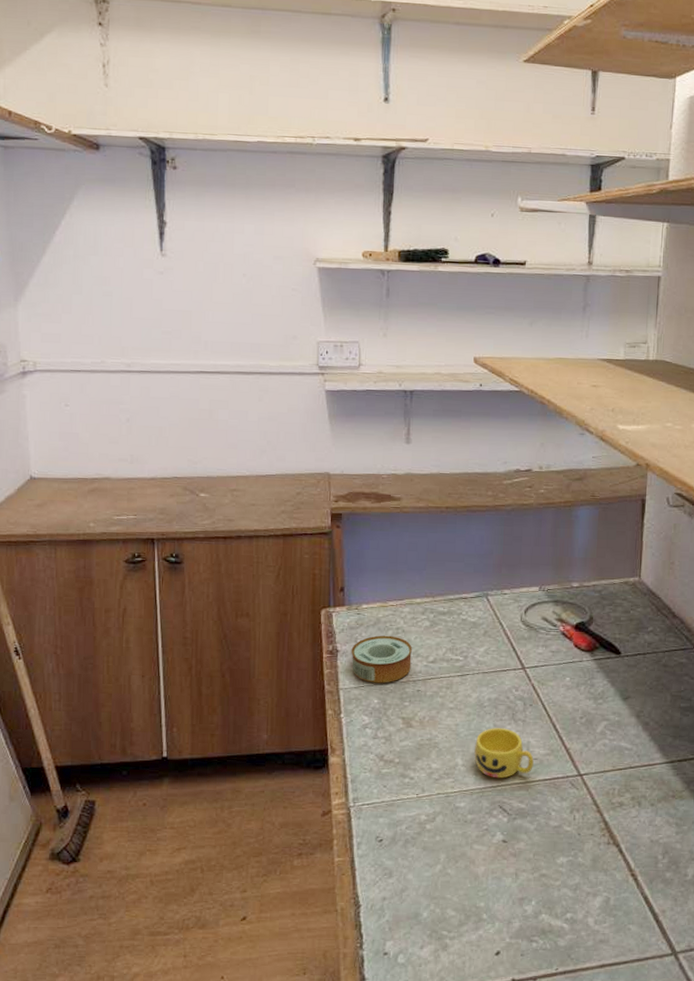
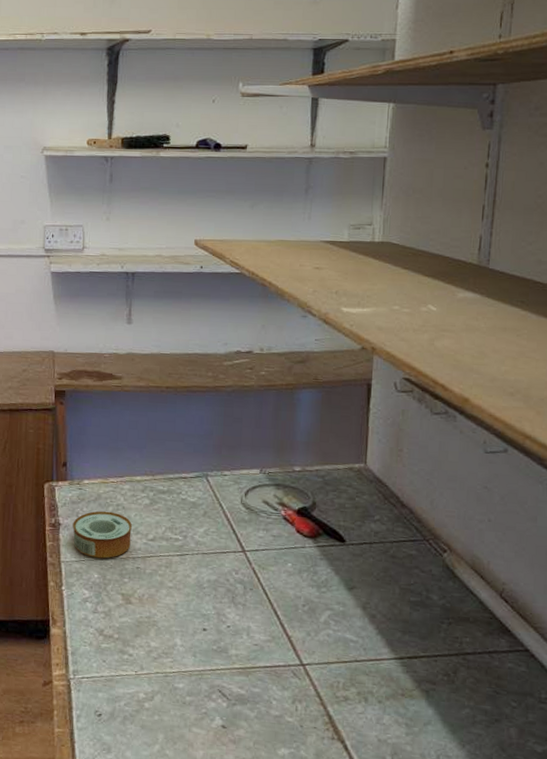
cup: present [474,728,534,779] -> none [193,610,254,662]

